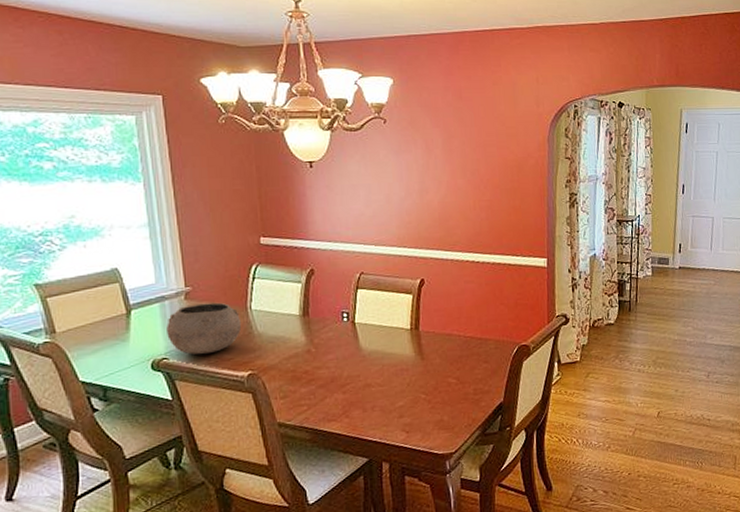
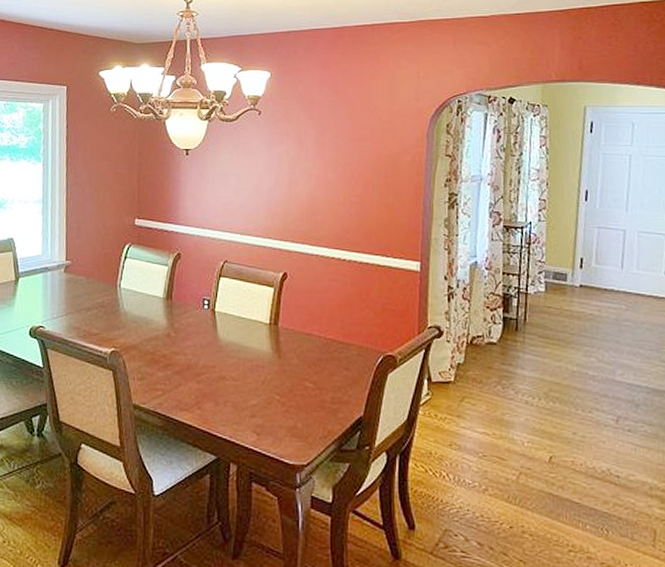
bowl: present [166,302,242,355] -> none [46,277,111,327]

